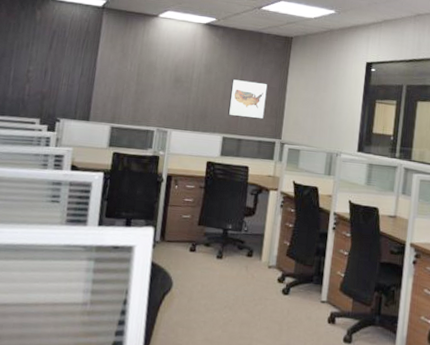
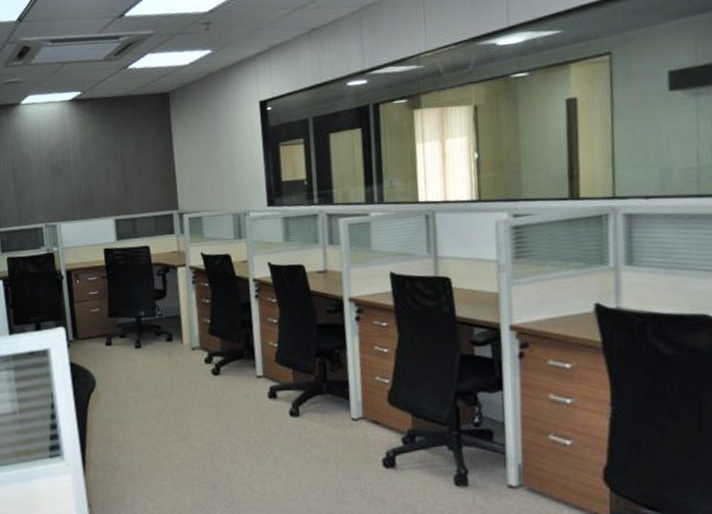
wall art: present [228,78,268,120] -> none [111,151,155,196]

